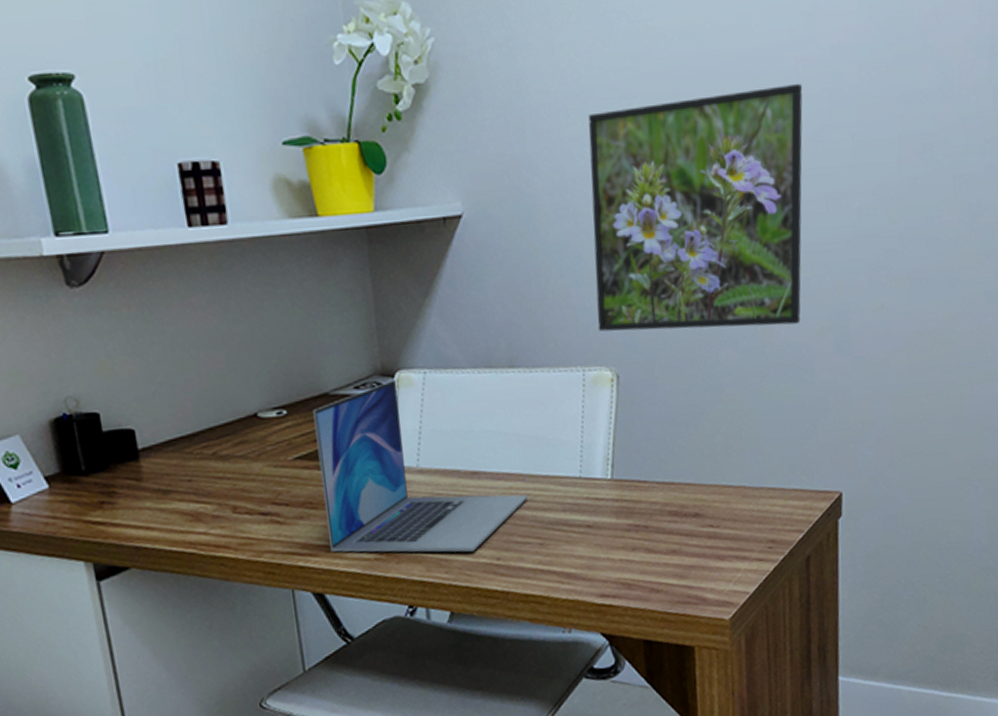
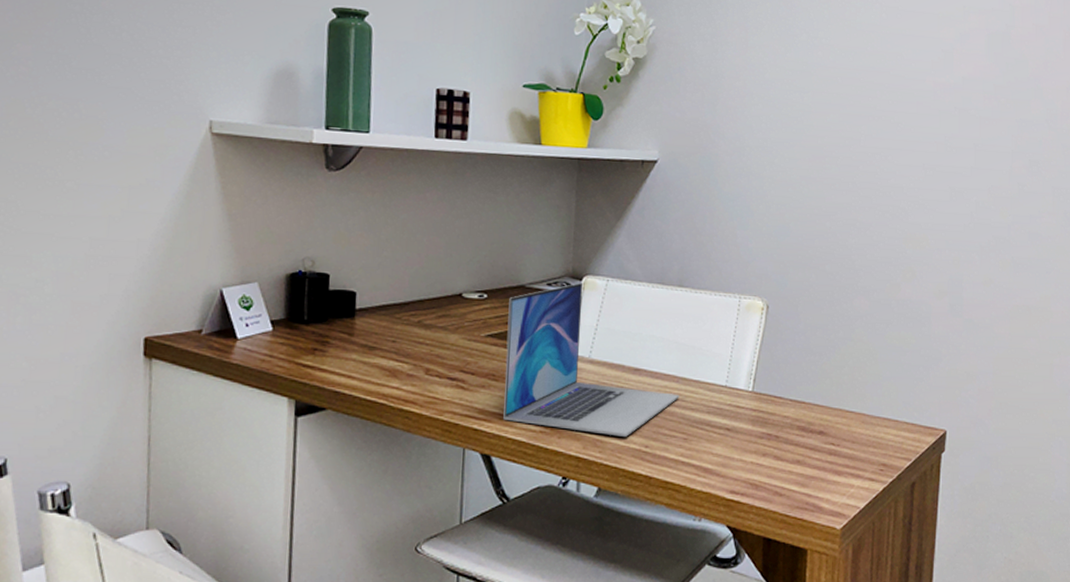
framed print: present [588,83,803,332] -> none [756,99,939,285]

